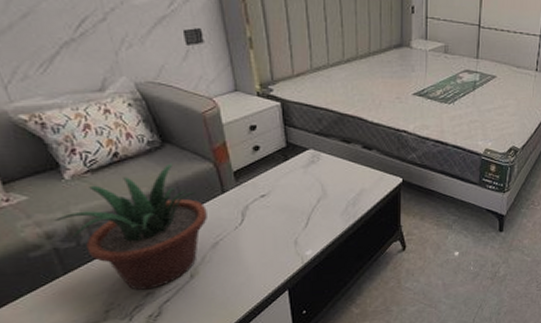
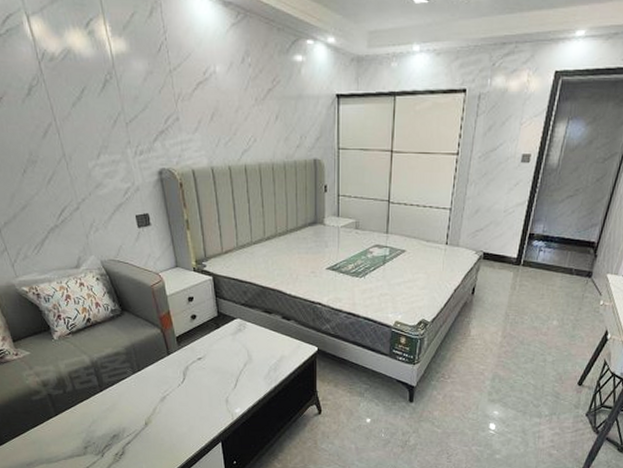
potted plant: present [54,163,207,290] -> none [48,328,157,432]

